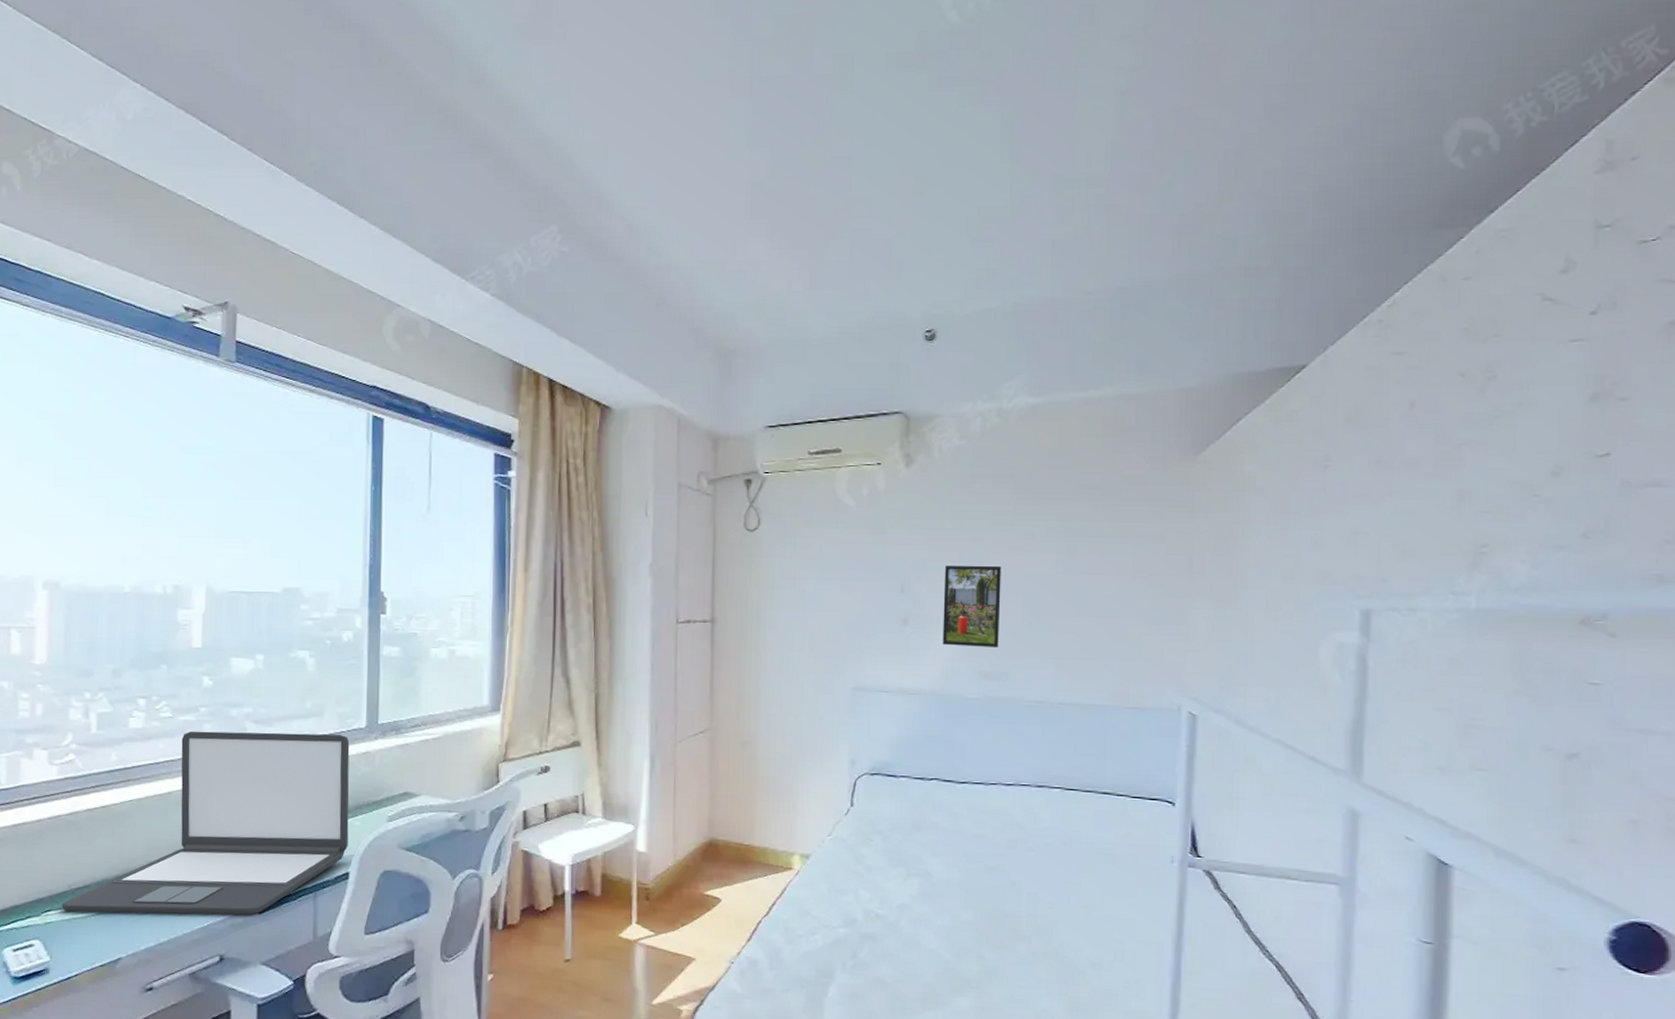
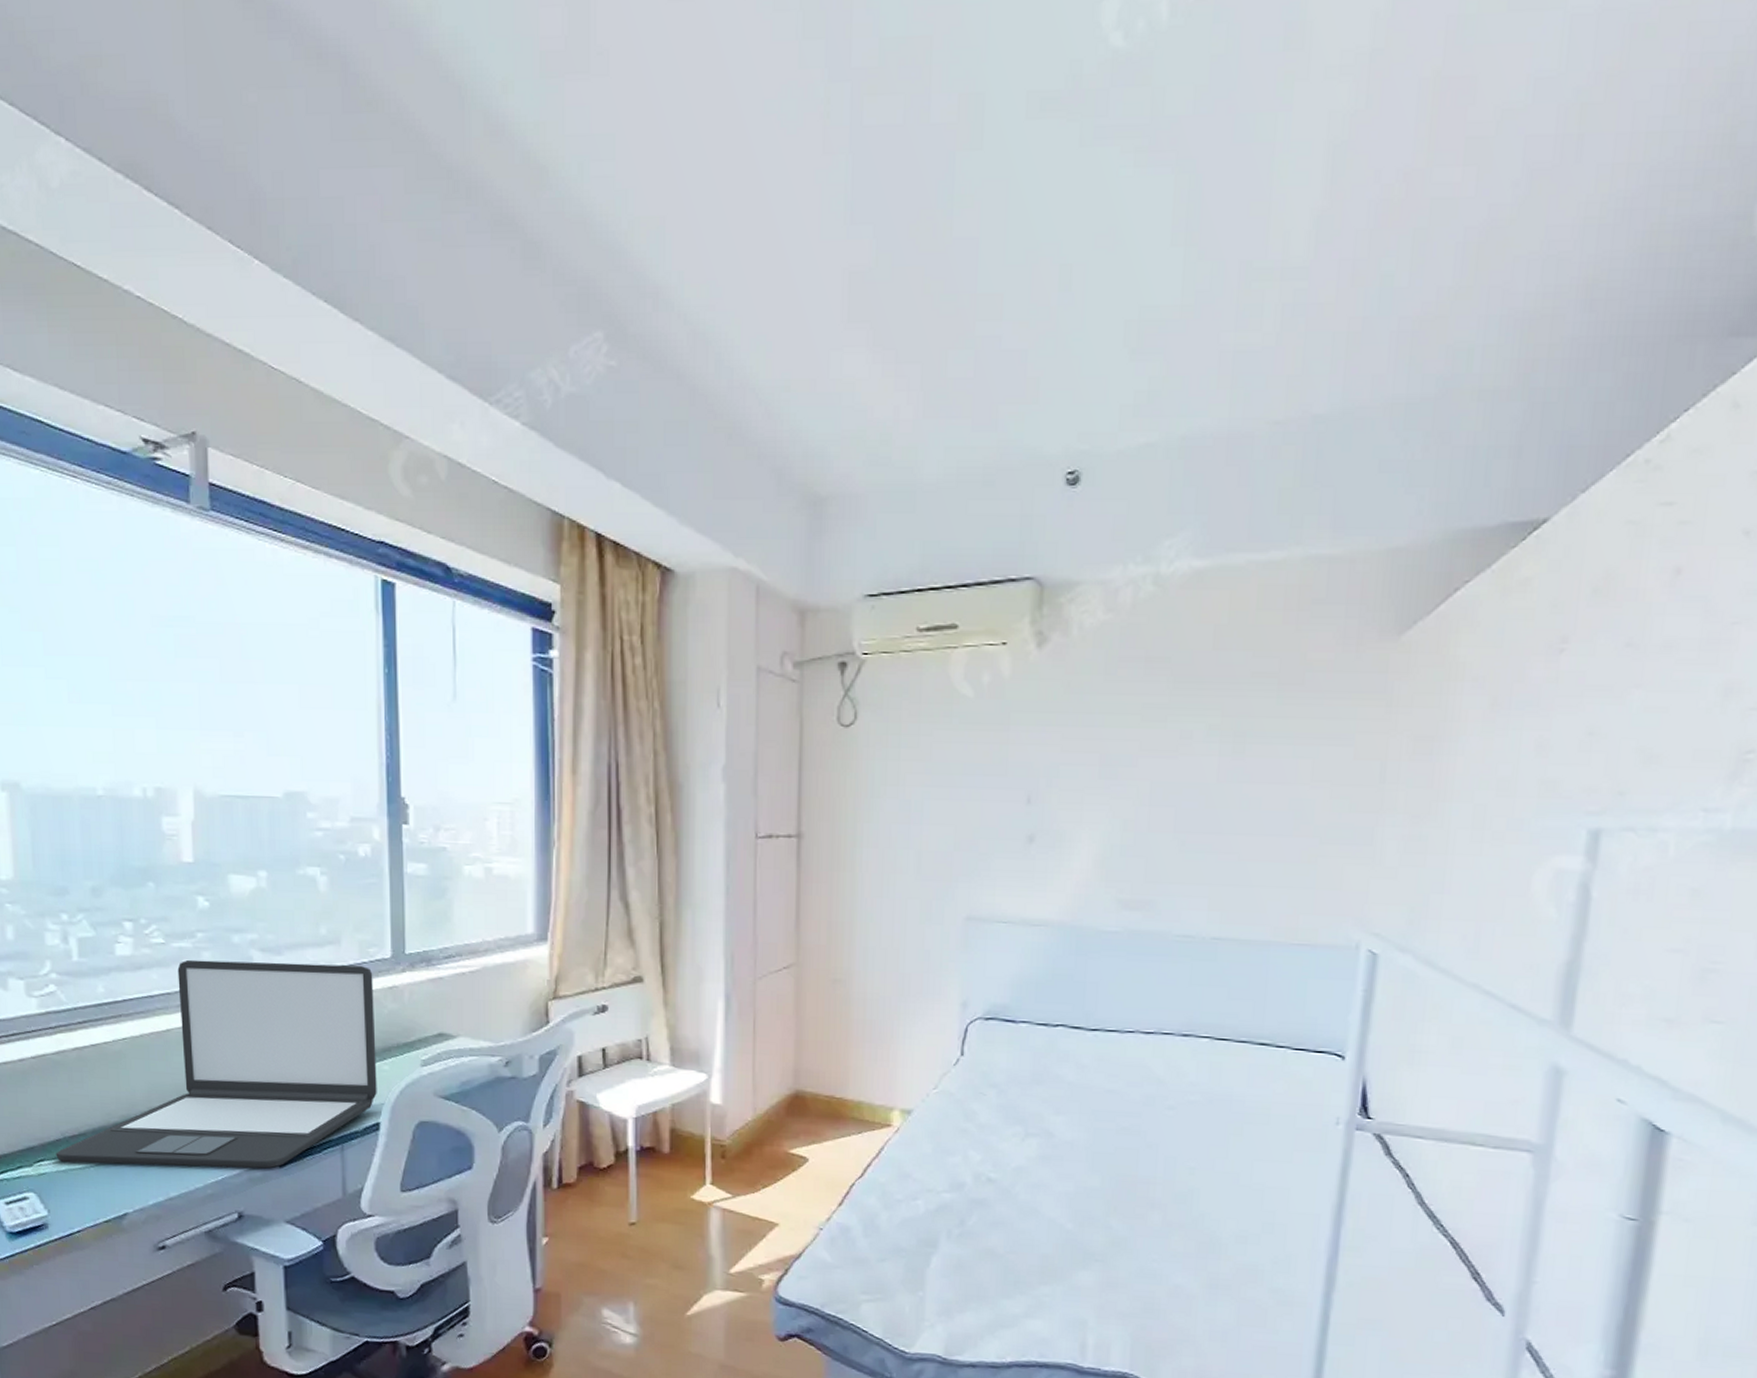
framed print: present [942,565,1002,648] -> none [1075,770,1151,872]

